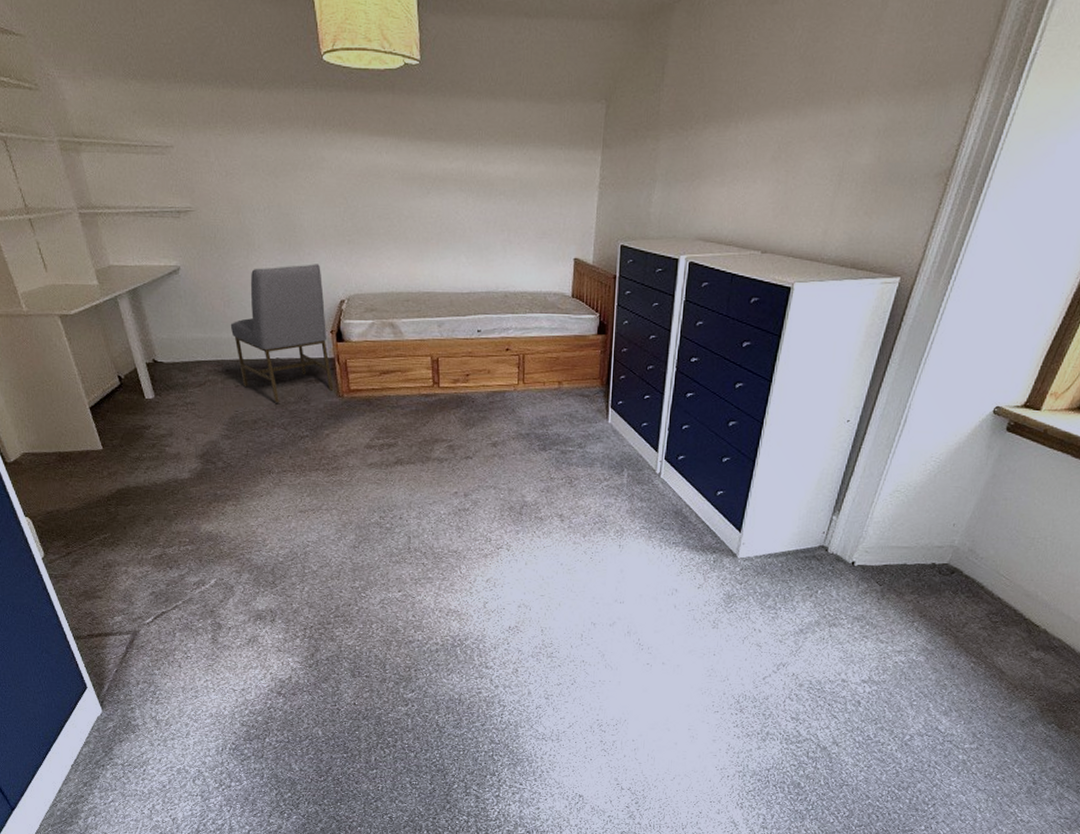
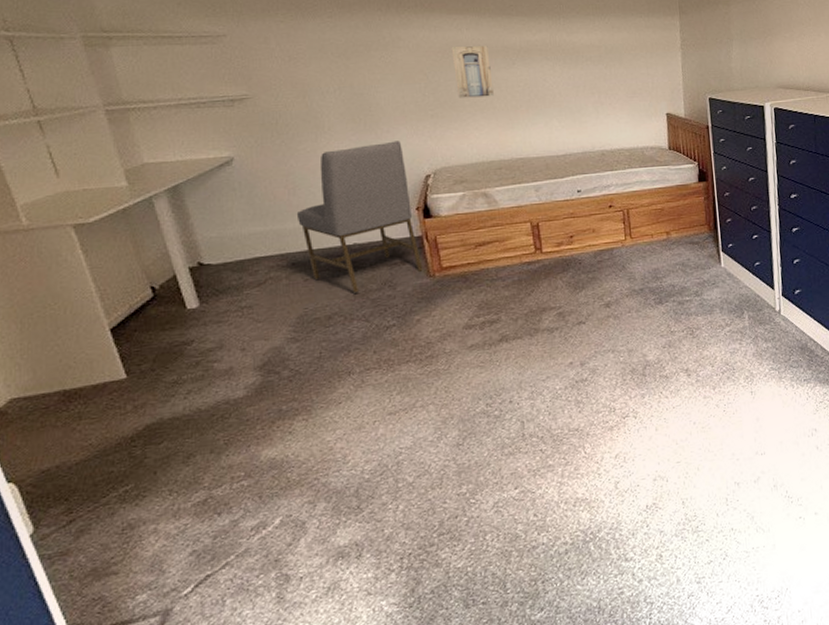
wall art: none [370,171,407,226] -> present [451,46,494,98]

